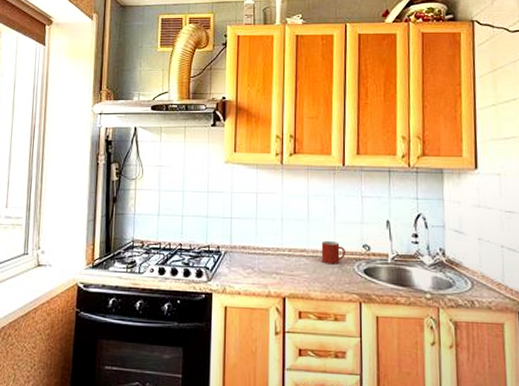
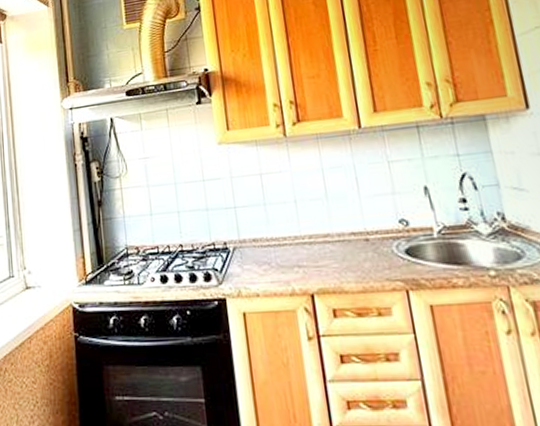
mug: present [321,240,345,265] -> none [347,219,379,248]

